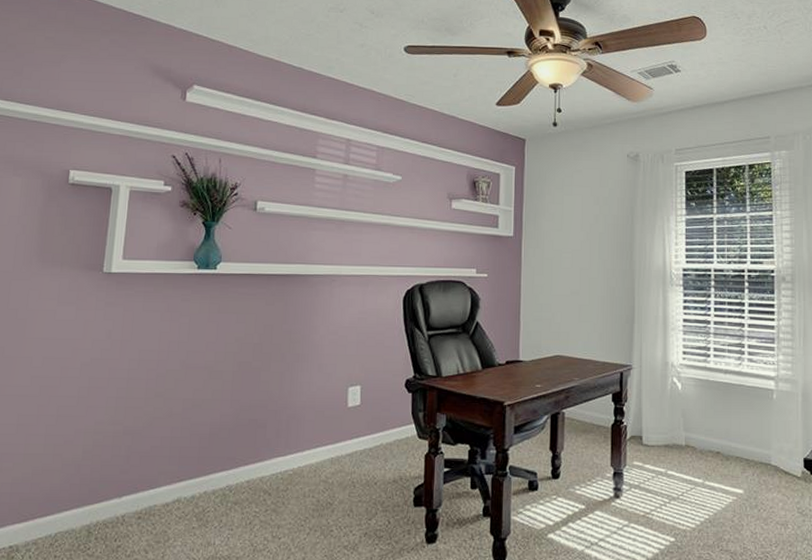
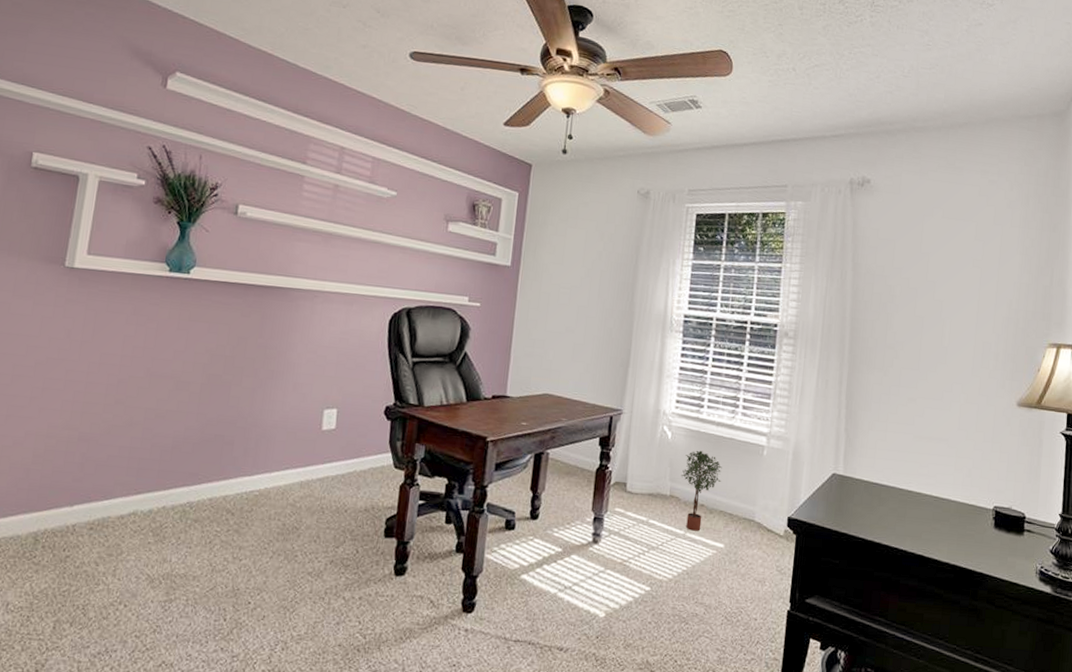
potted tree: none [694,399,734,479] -> present [681,450,722,531]

